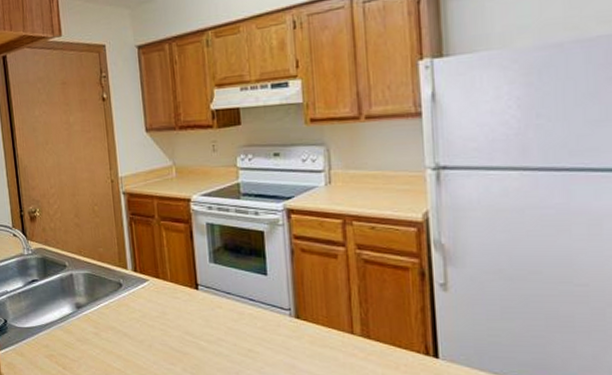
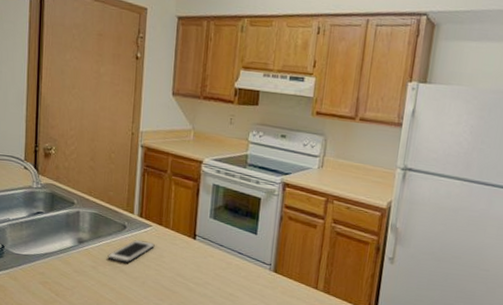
cell phone: none [108,297,155,325] -> present [107,239,155,263]

